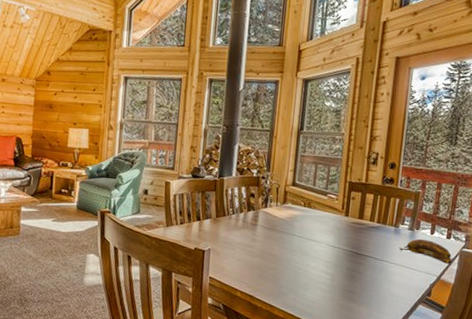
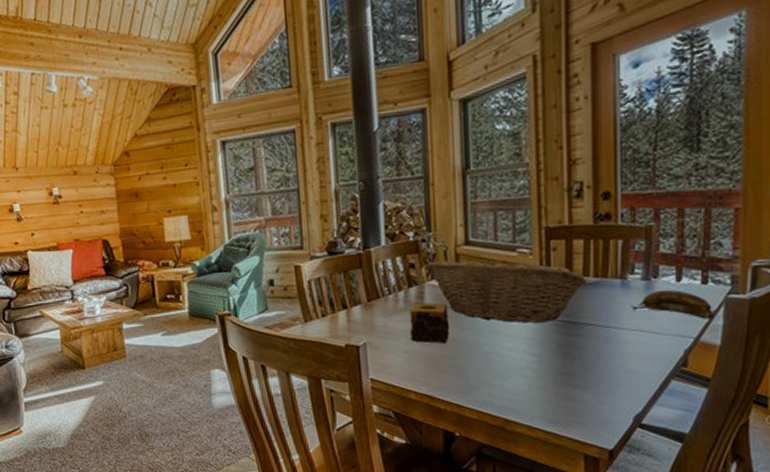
candle: none [243,224,274,257] -> present [409,303,449,344]
fruit basket: none [261,194,373,251] -> present [425,260,588,323]

